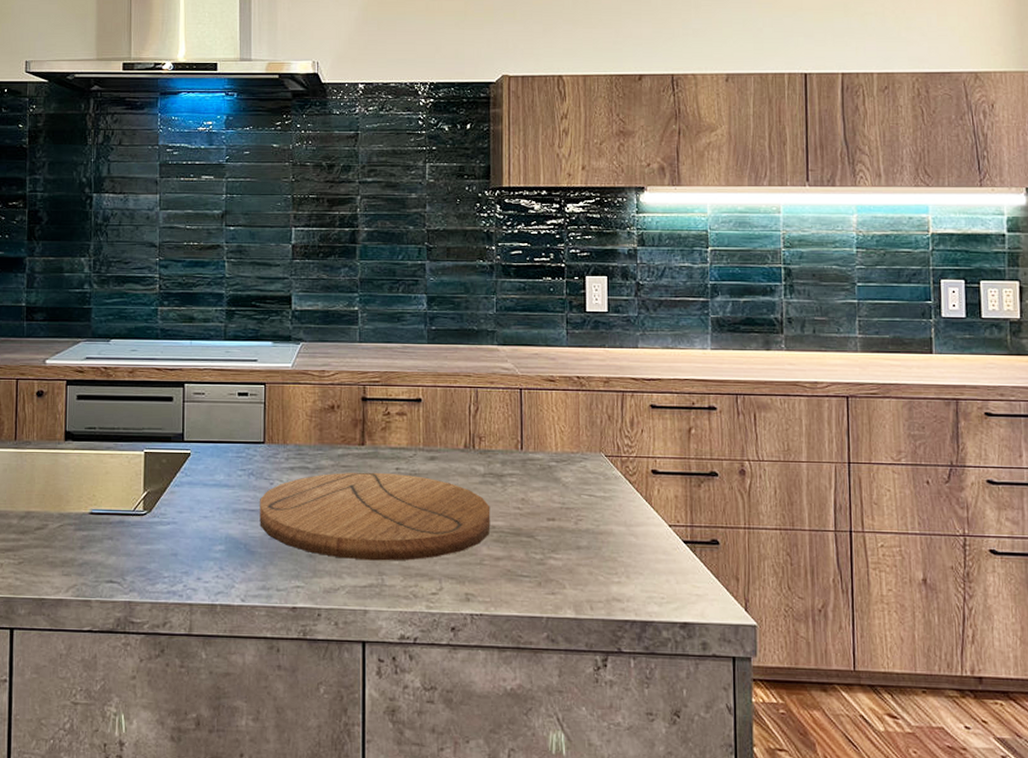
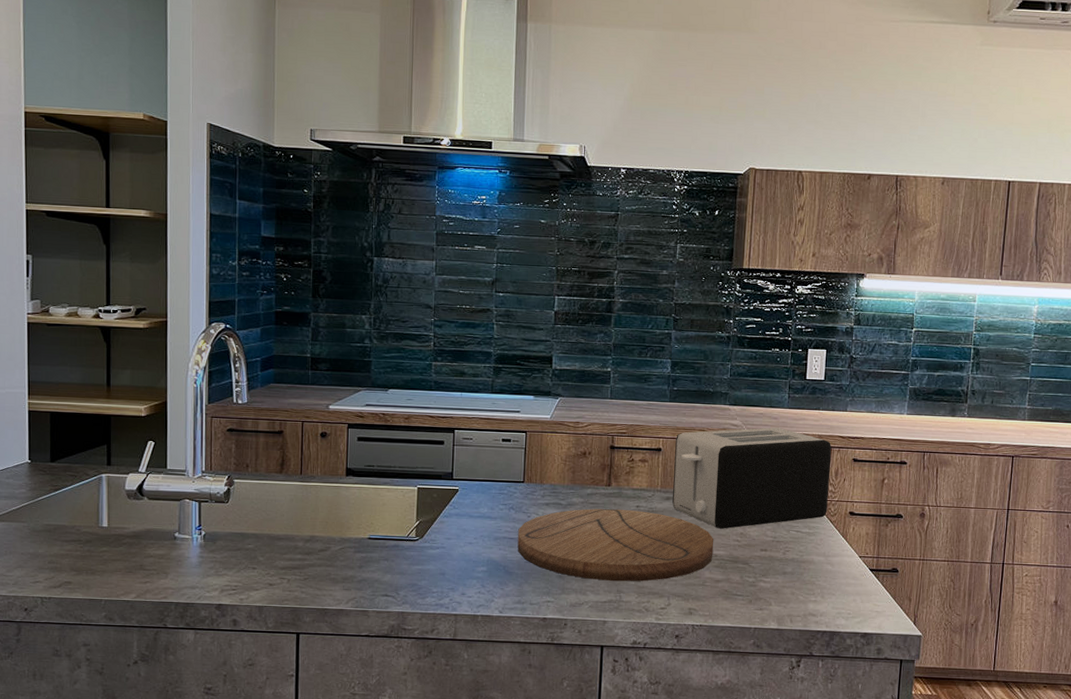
toaster: none [438,370,625,494] -> present [672,427,832,529]

